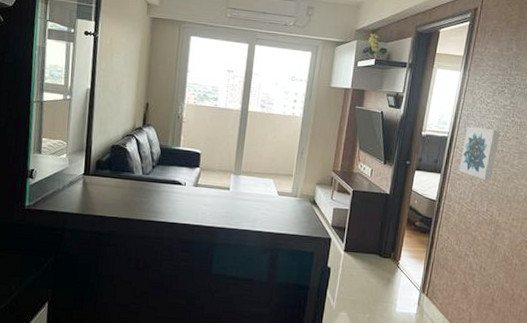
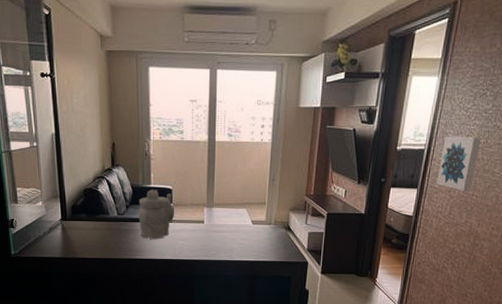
teapot: none [163,151,202,203] -> present [138,189,175,240]

